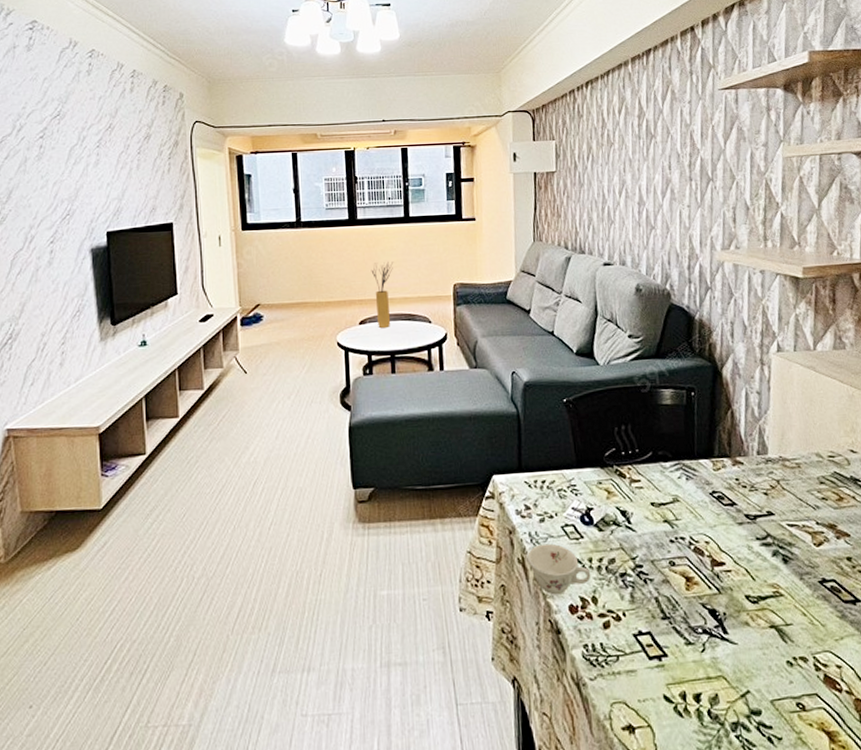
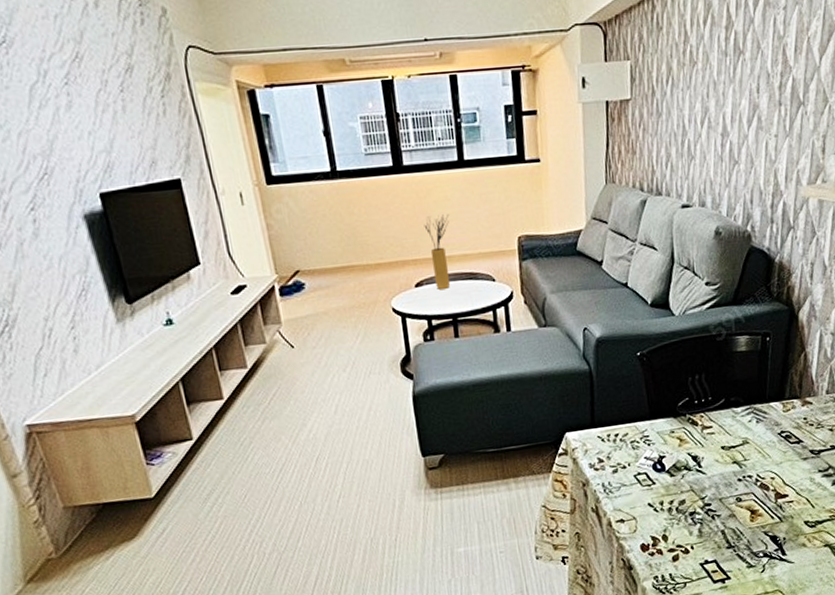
teacup: present [527,543,591,595] -> none [601,491,662,537]

